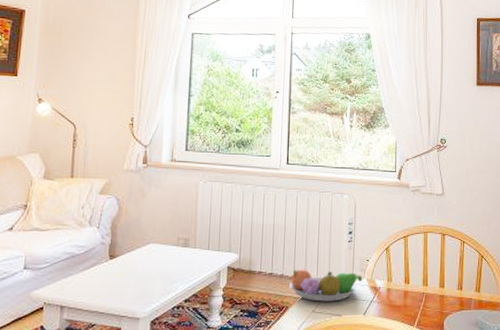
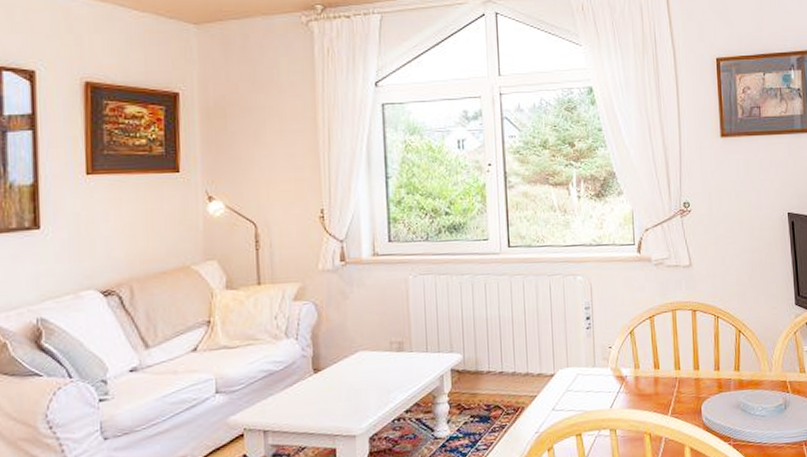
fruit bowl: present [289,269,363,302] -> none [523,362,607,398]

